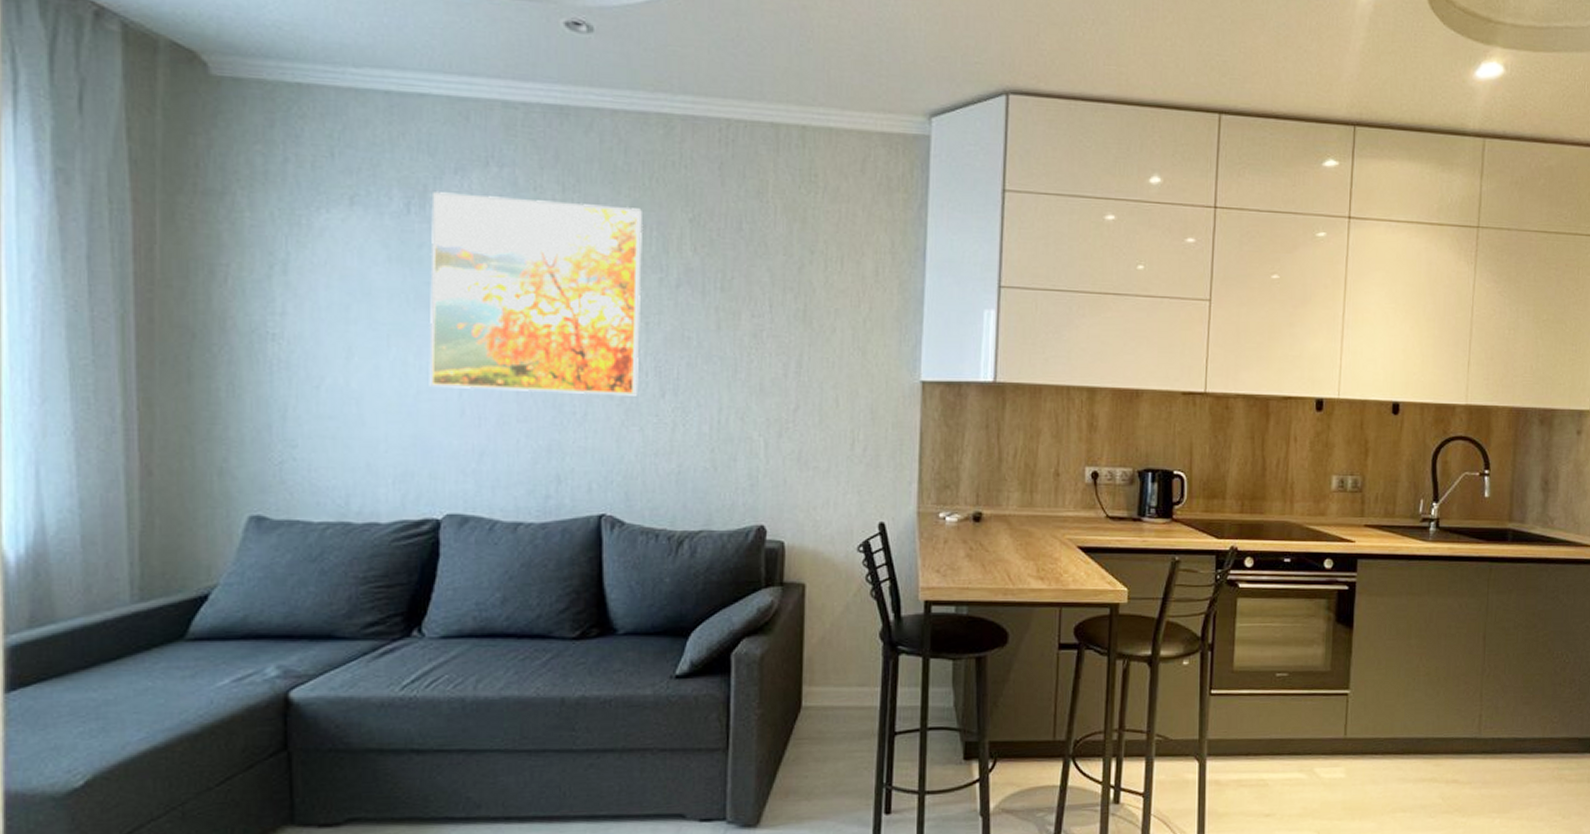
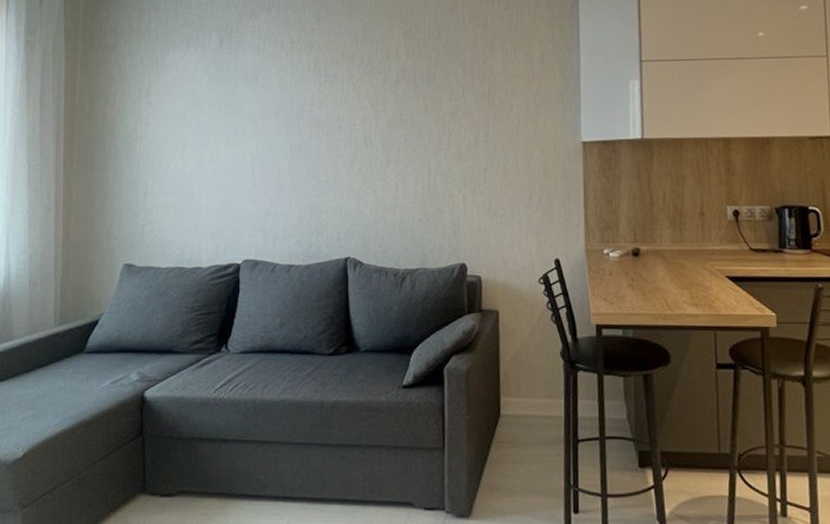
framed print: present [429,192,642,396] -> none [233,29,372,168]

